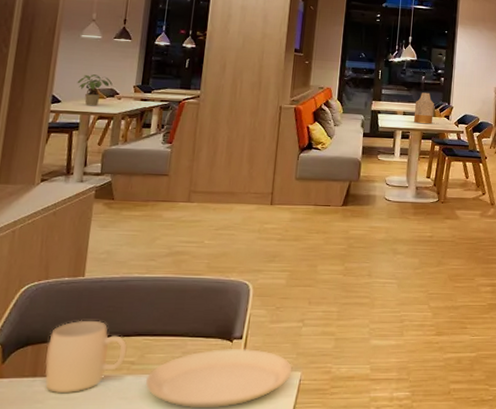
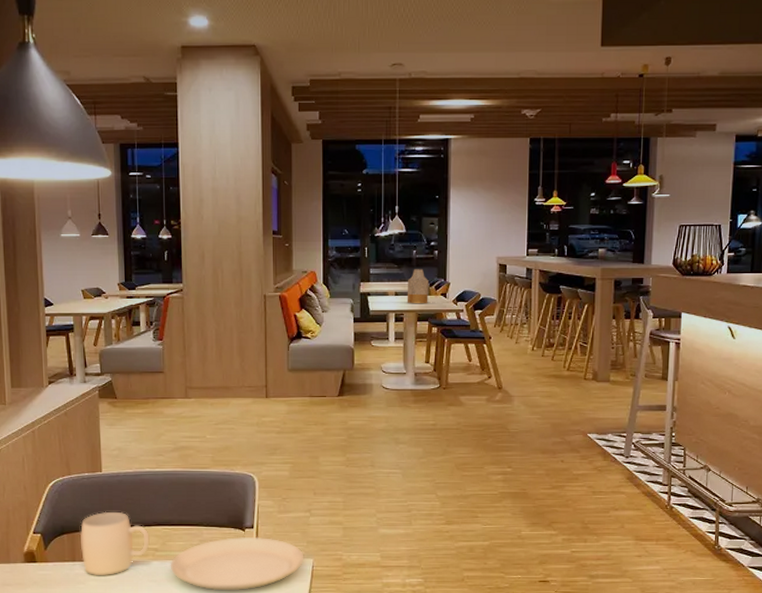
potted plant: present [77,74,113,106] -> none [64,274,98,307]

